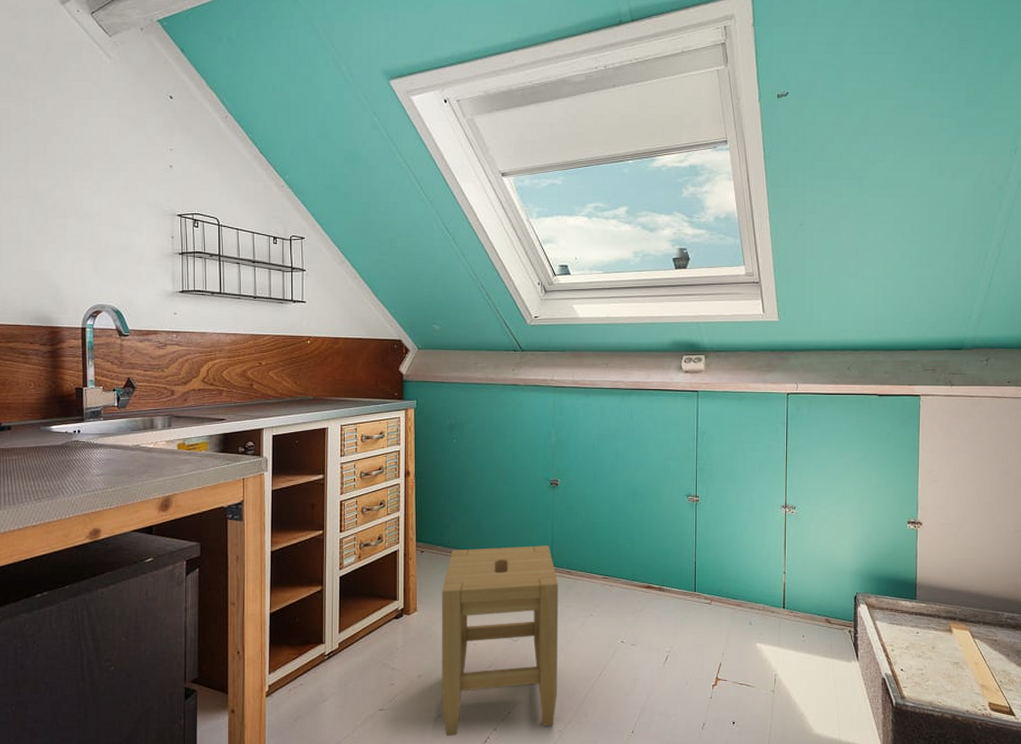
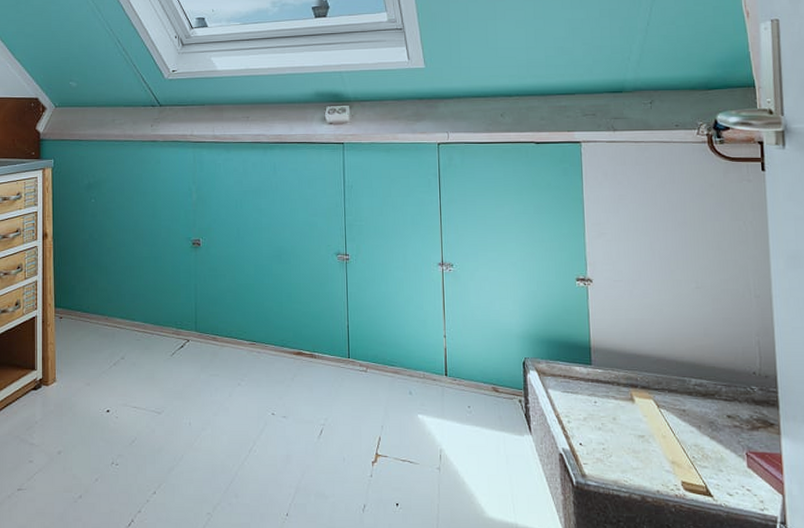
stool: present [441,545,559,737] -> none [81,310,205,520]

